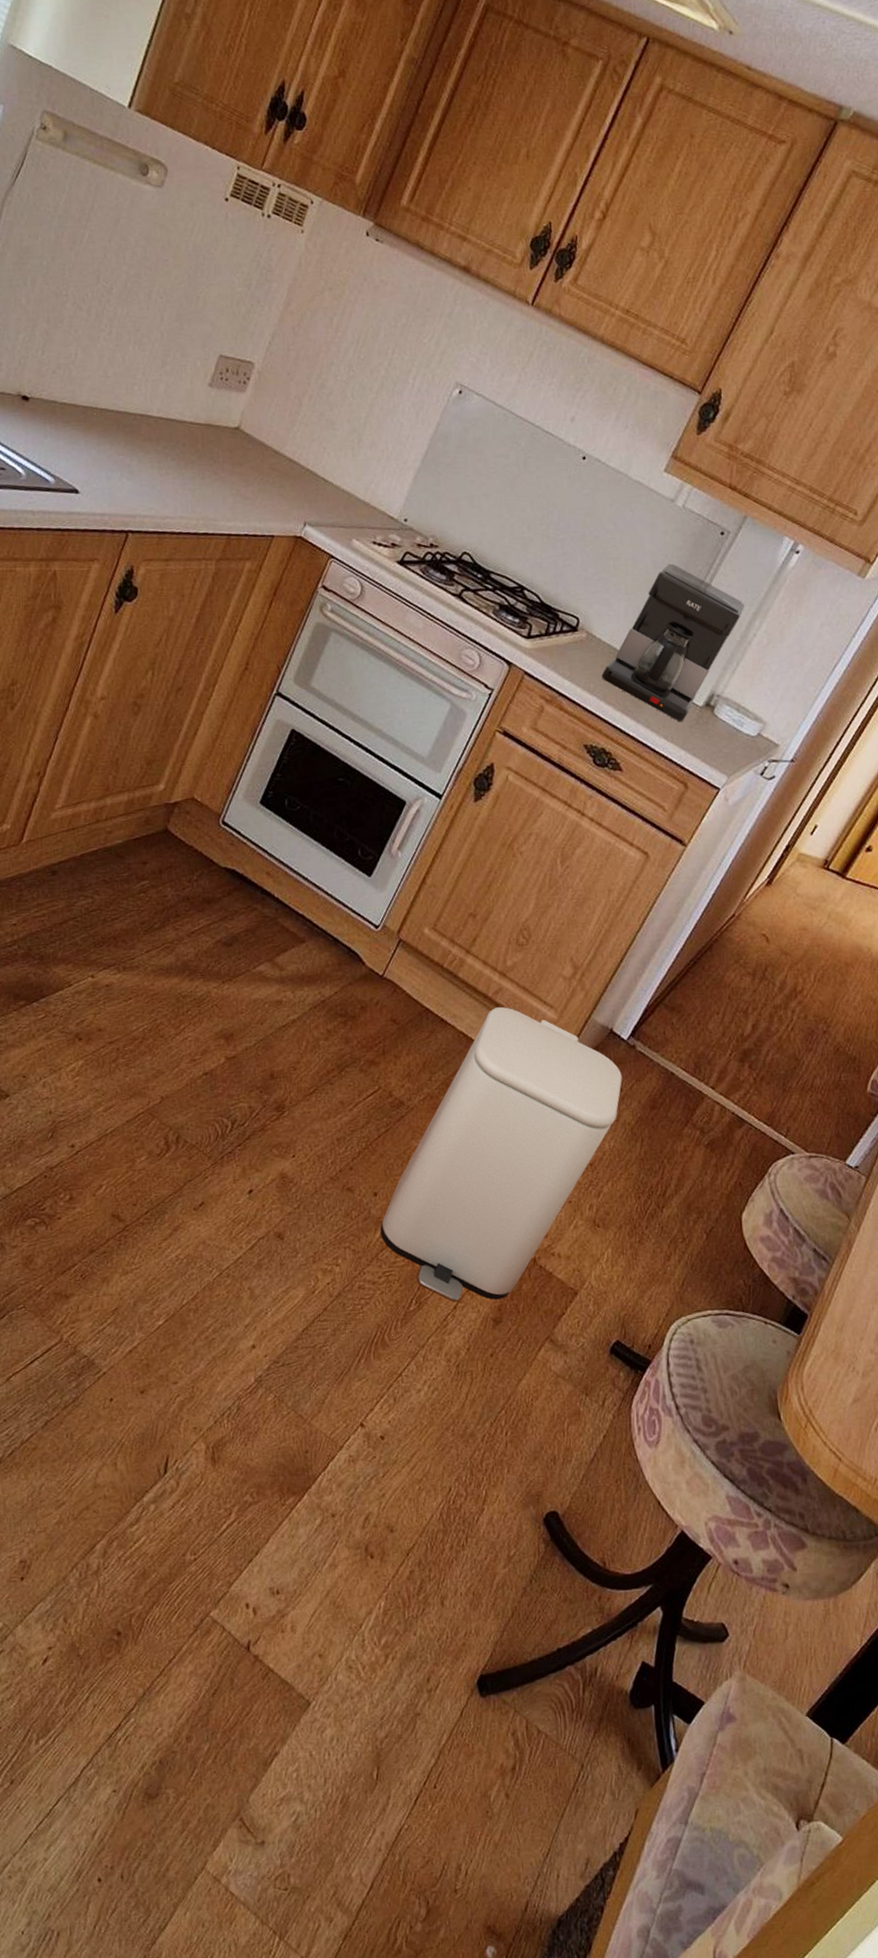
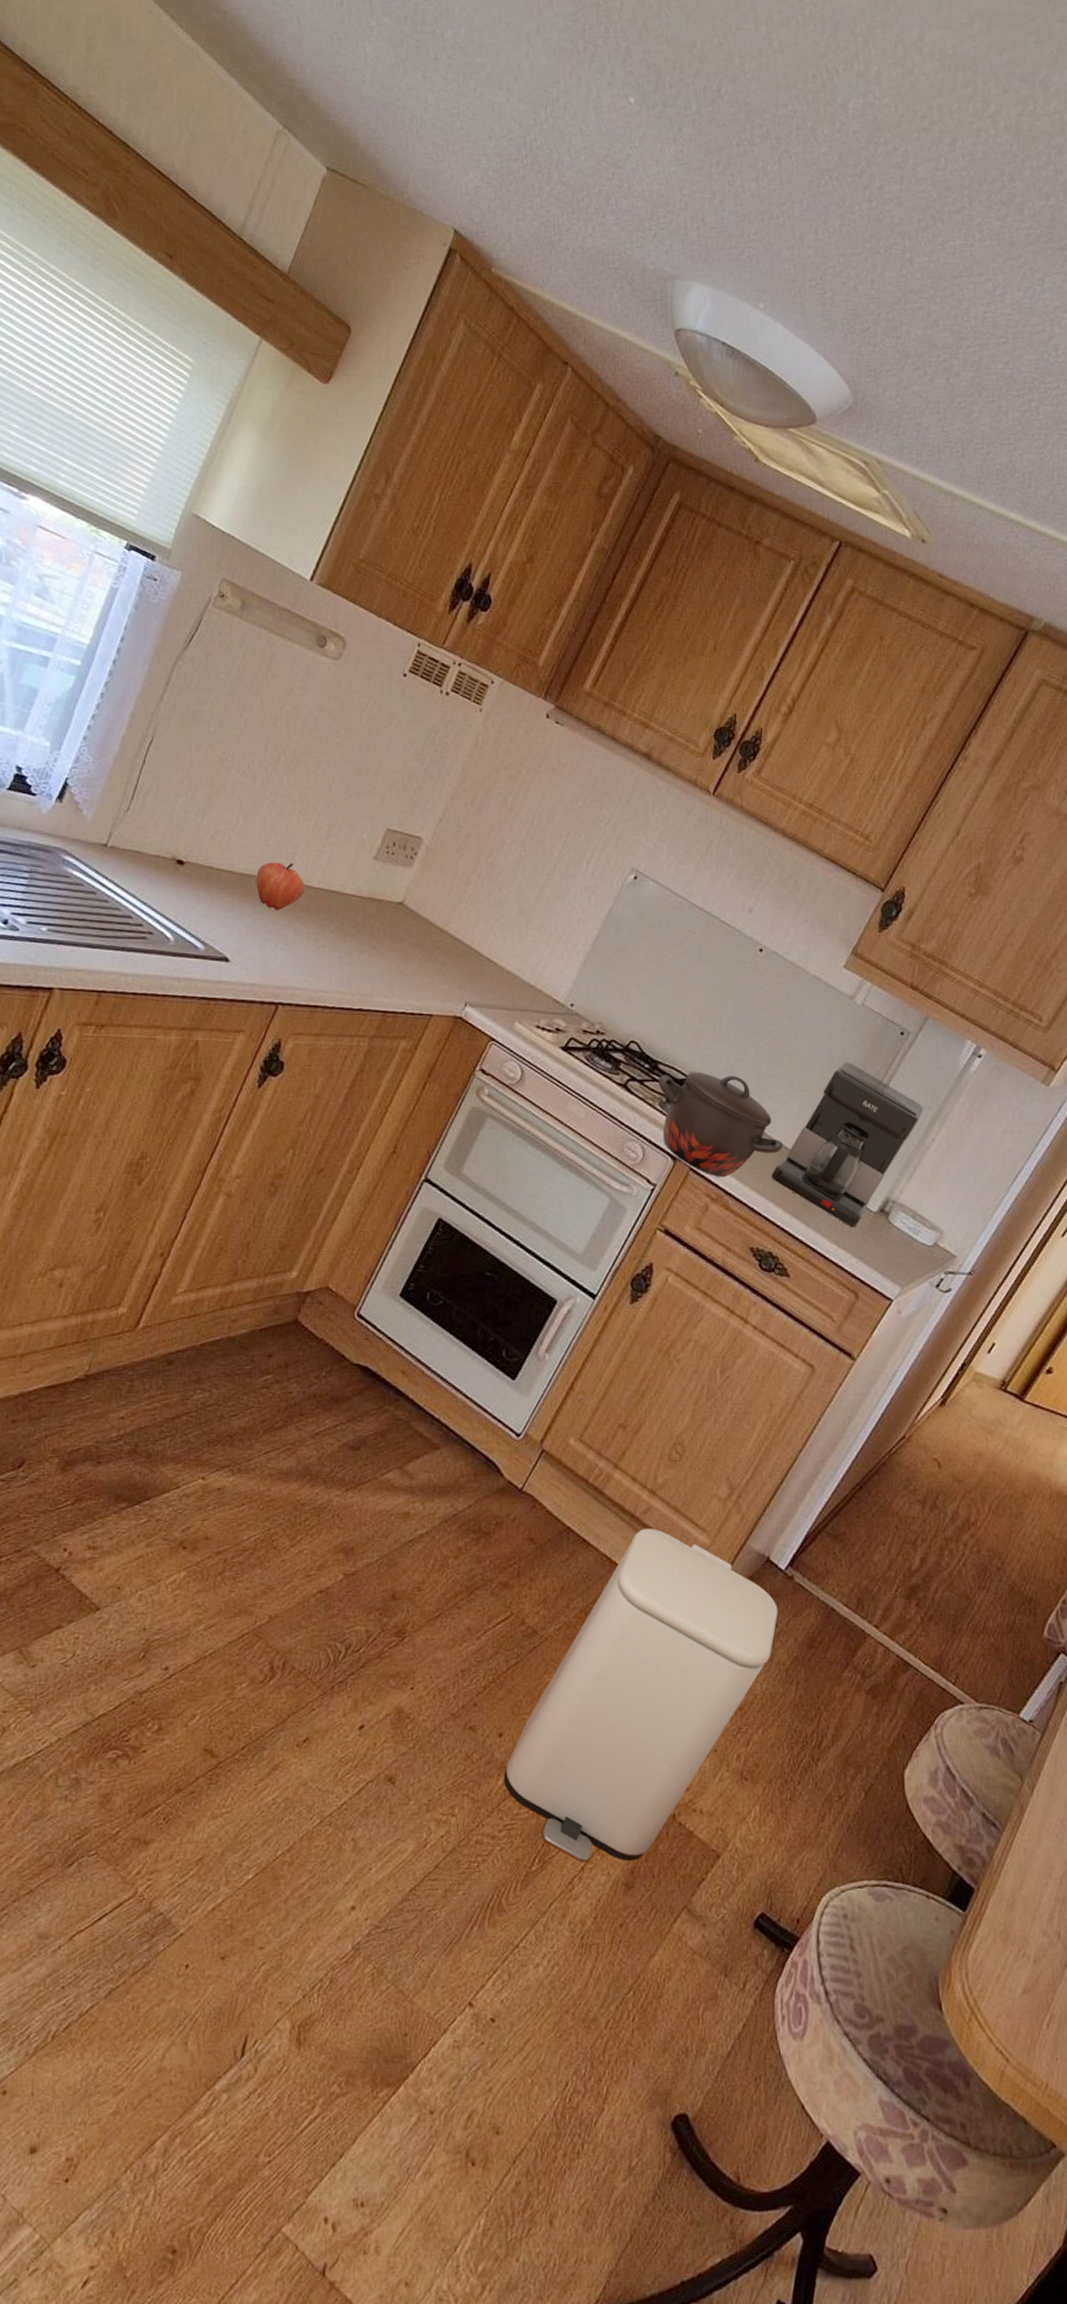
fruit: none [98,393,145,441] -> present [256,862,305,910]
cooking pot: none [491,579,612,680] -> present [658,1071,783,1178]

